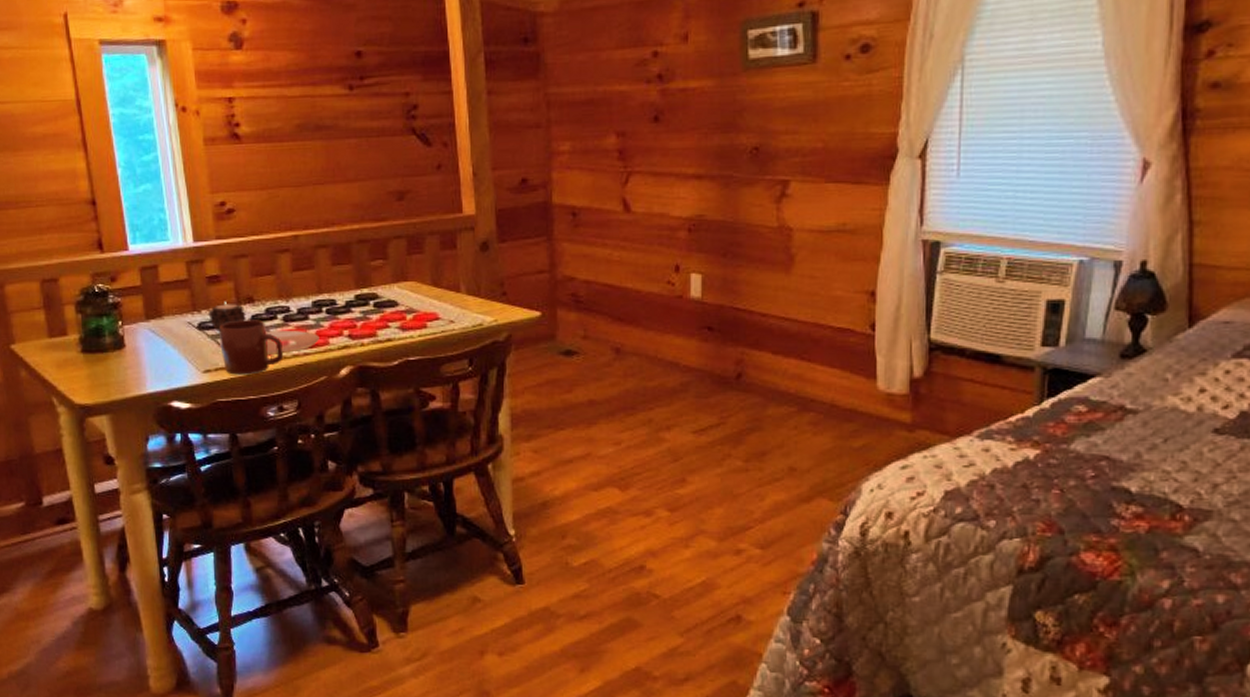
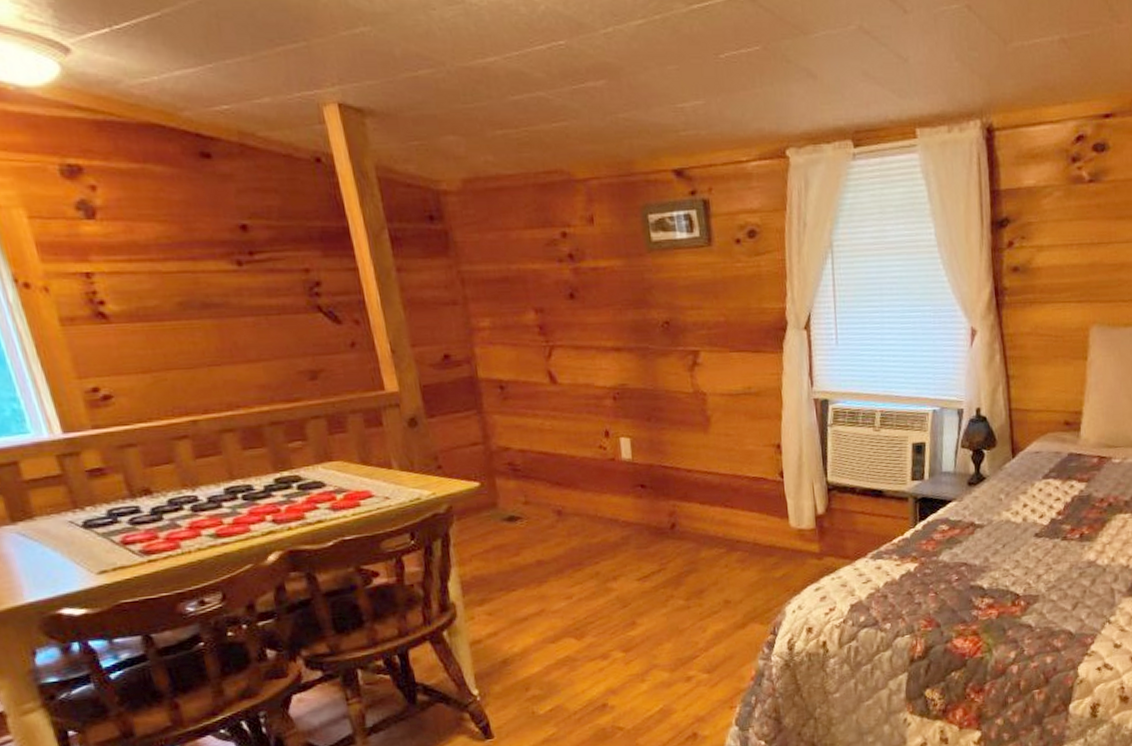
candle: present [208,301,246,333] -> none [94,495,144,530]
mug: present [219,320,284,375] -> none [111,512,198,573]
plate: present [220,331,320,356] -> none [115,519,239,549]

